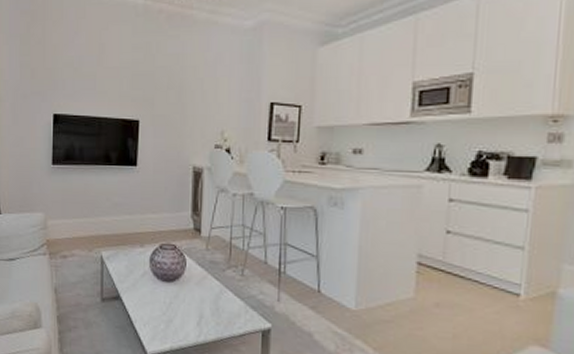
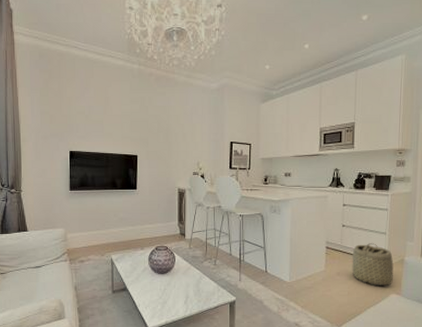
basket: none [460,261,537,333] -> present [352,243,394,287]

